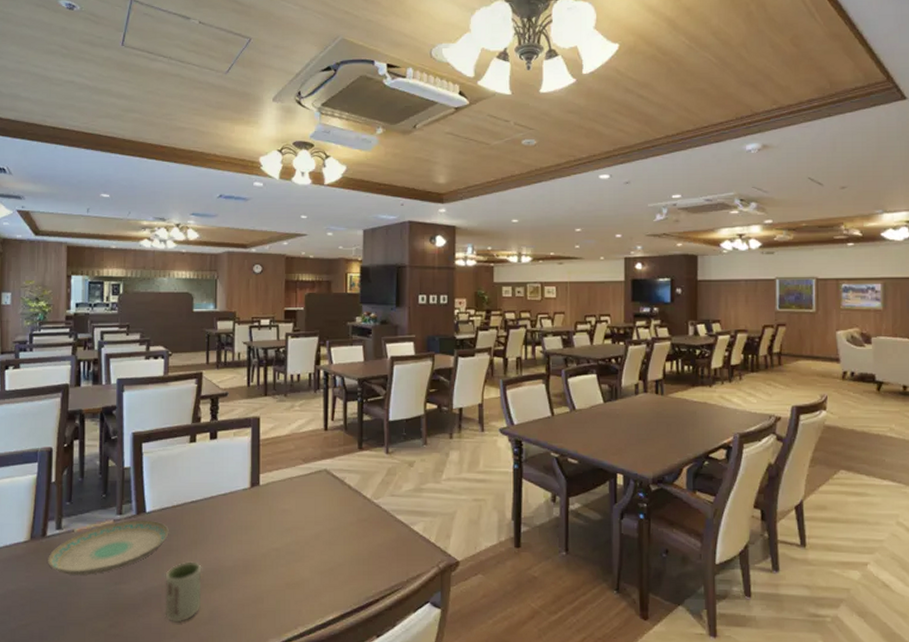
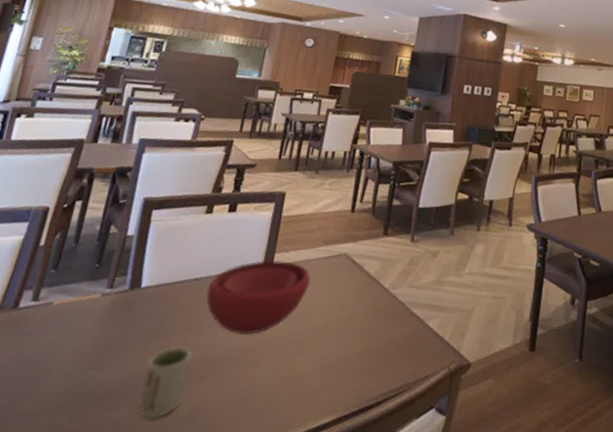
plate: present [48,520,169,575] -> none [12,295,163,357]
bowl: none [205,480,298,549] -> present [206,260,312,336]

